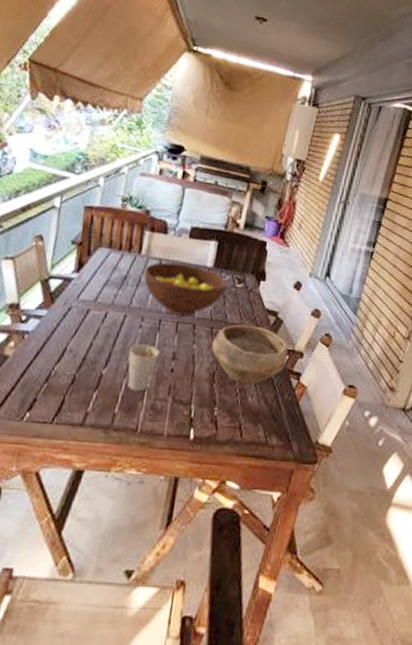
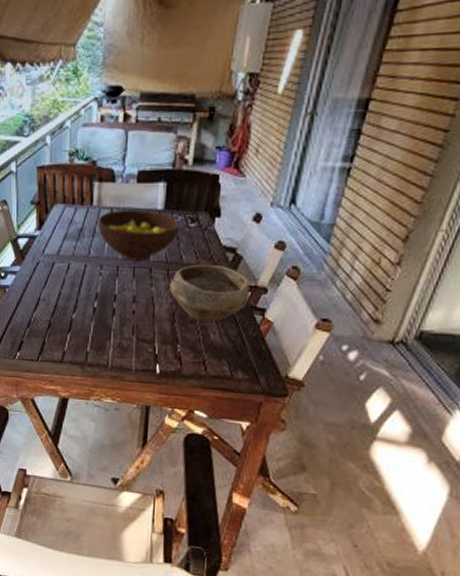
cup: present [127,343,160,392] -> none [93,290,120,333]

